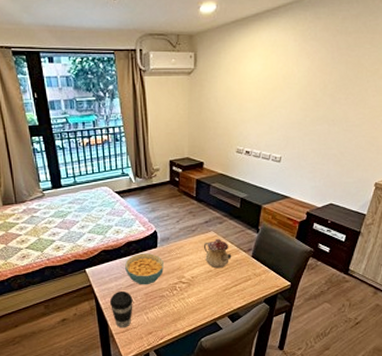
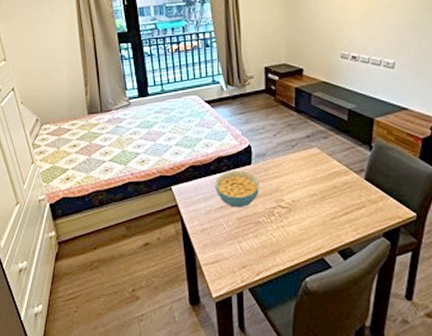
coffee cup: present [109,290,133,329] -> none [197,213,224,259]
teapot: present [203,238,232,269] -> none [305,155,340,192]

